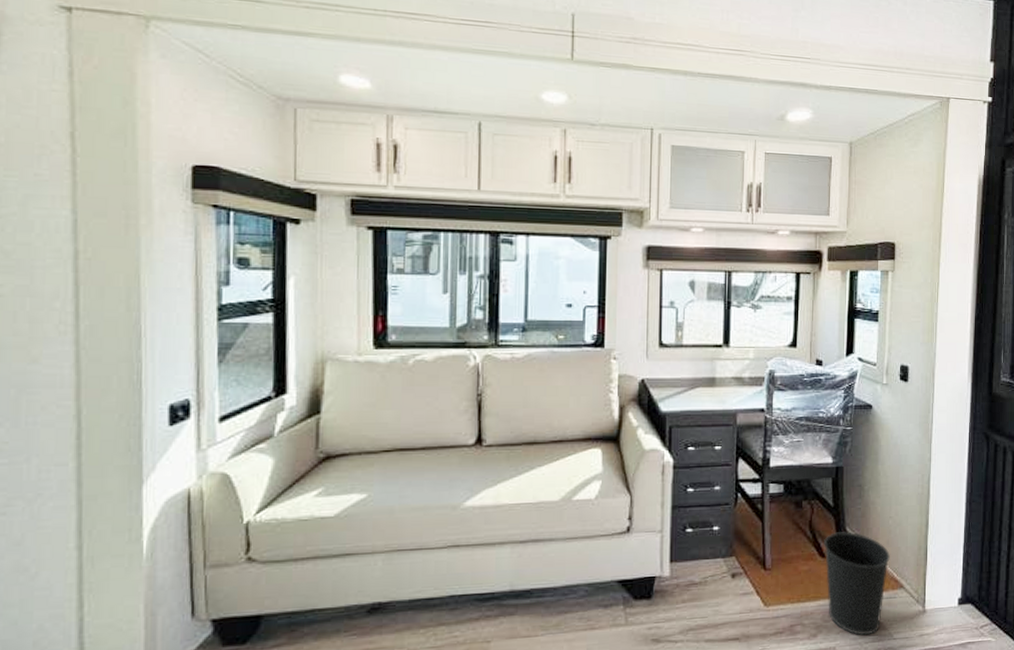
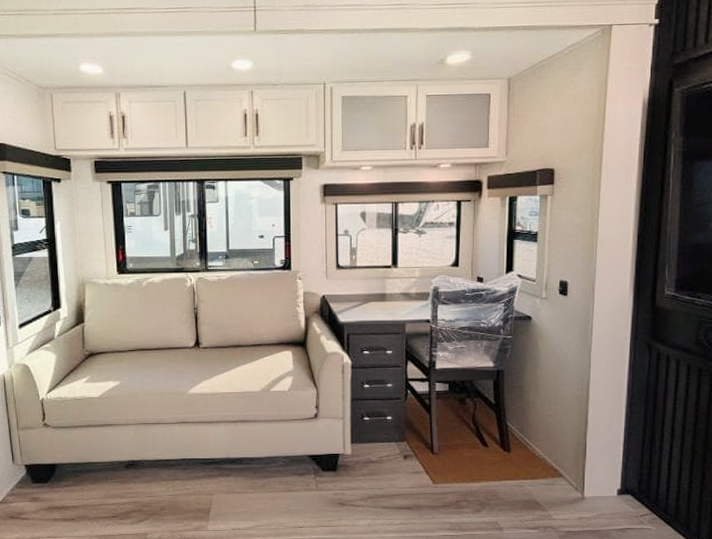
wastebasket: present [824,531,890,636] -> none [486,426,549,514]

